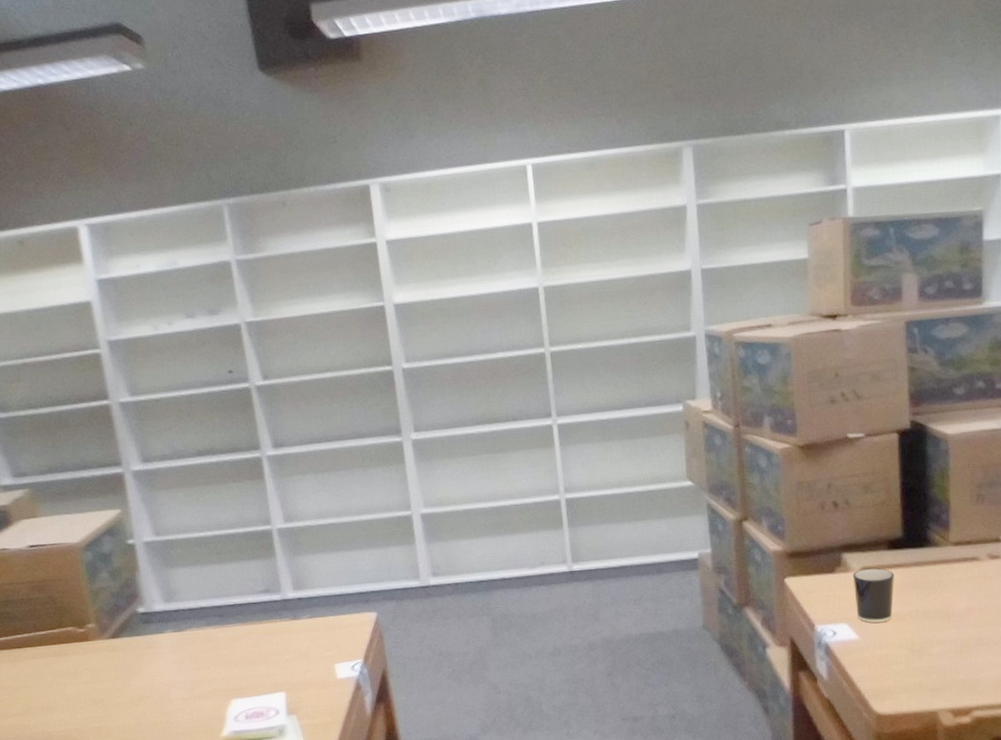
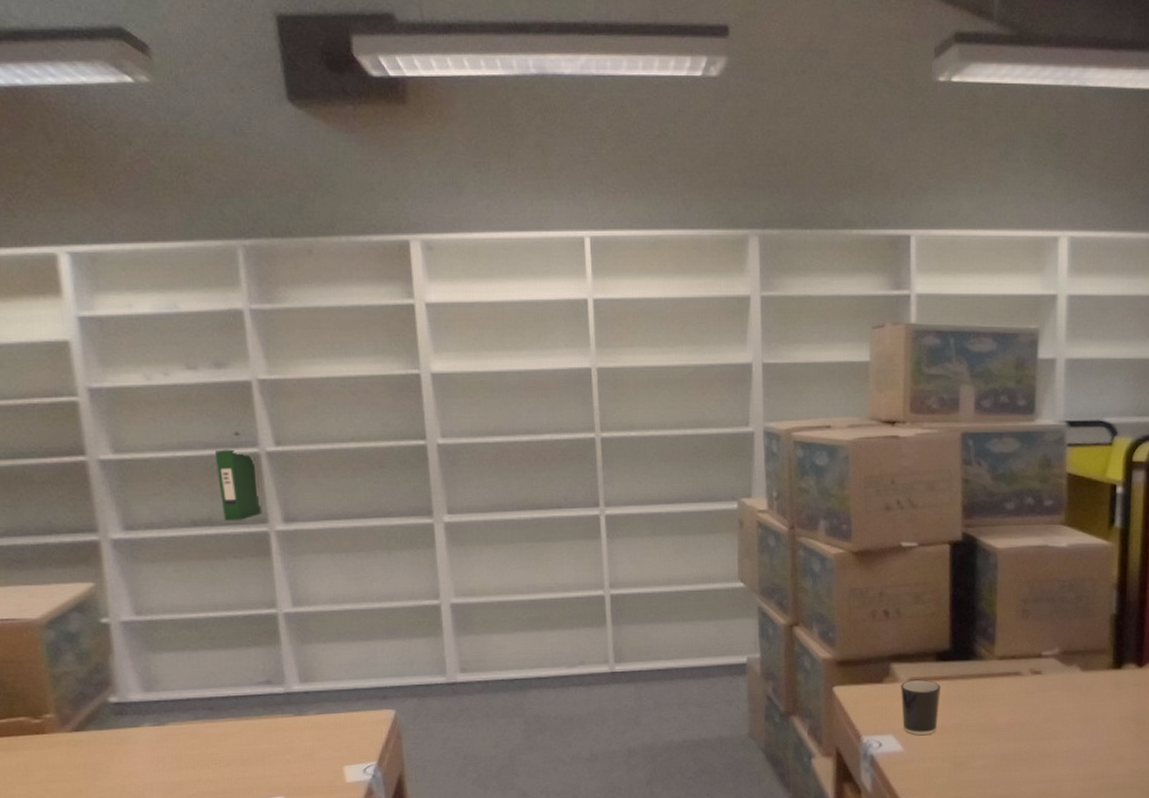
binder: none [213,386,255,449] -> present [215,449,263,521]

